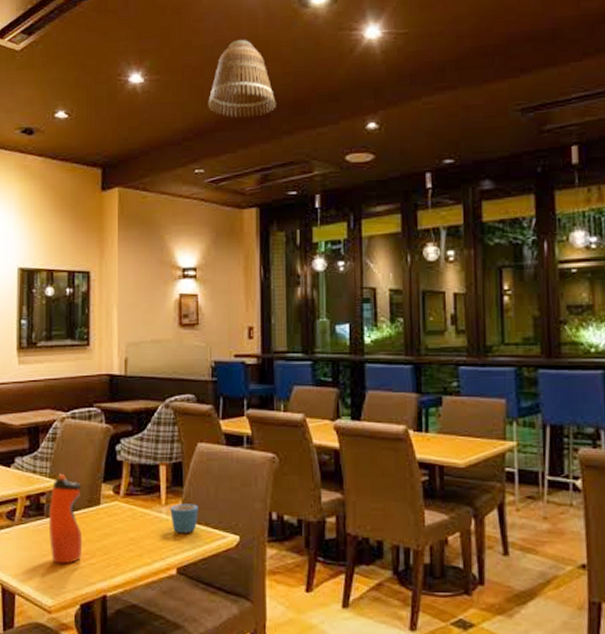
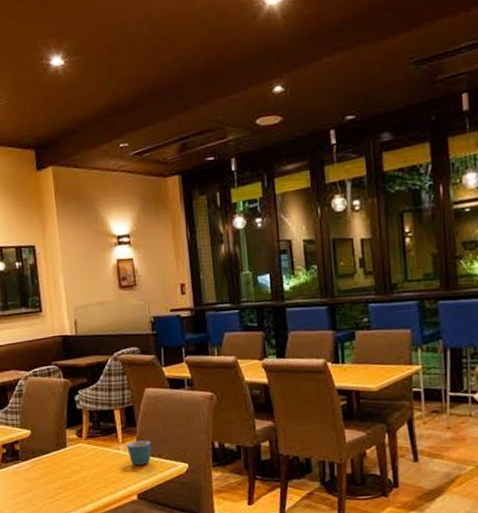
water bottle: present [48,474,83,564] -> none [23,424,56,499]
lamp shade: present [208,39,276,118] -> none [125,15,189,92]

